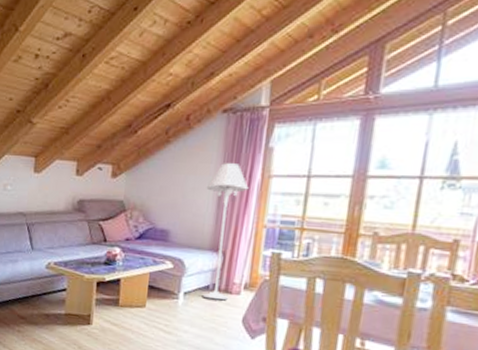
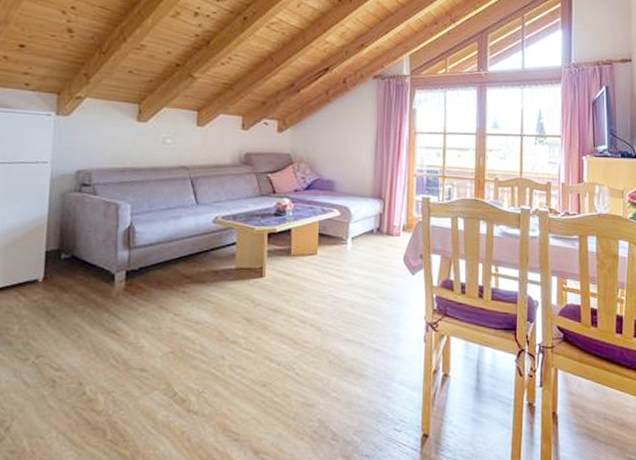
floor lamp: present [203,163,249,300] -> none [364,121,400,242]

